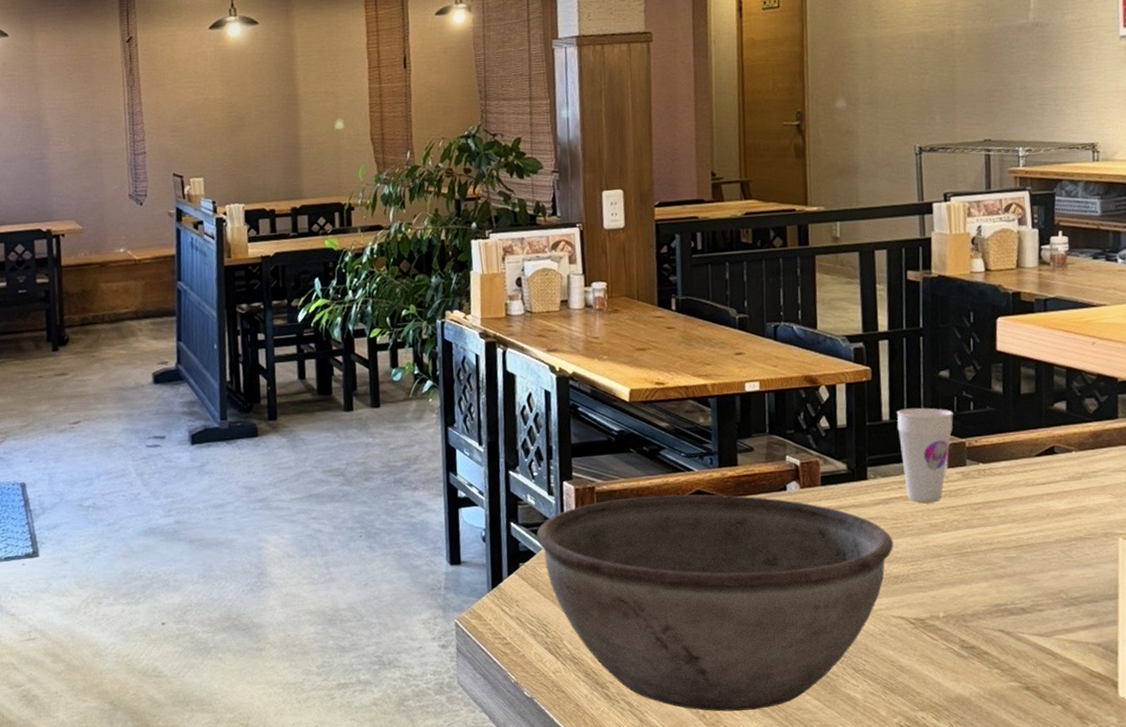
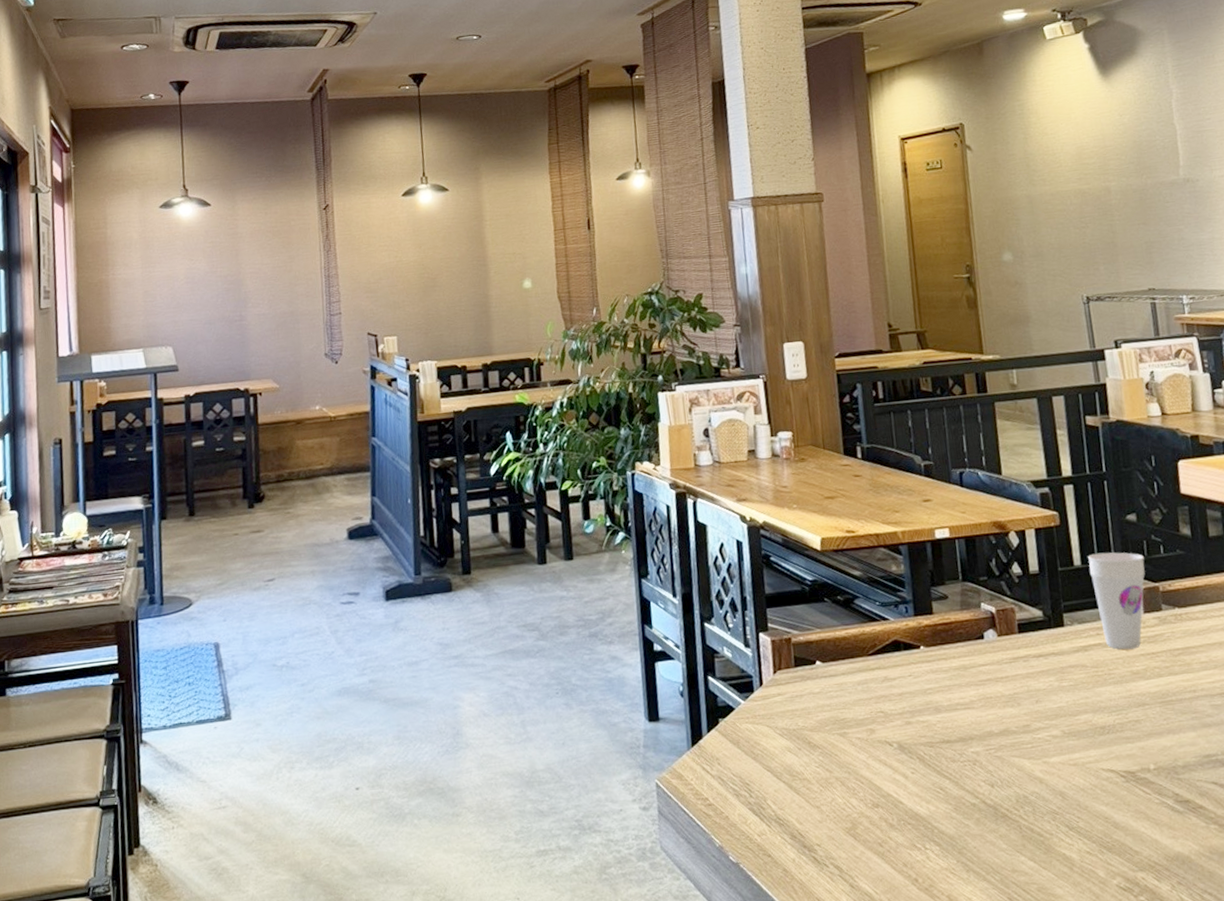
bowl: present [536,494,893,712] -> none [735,644,1097,875]

